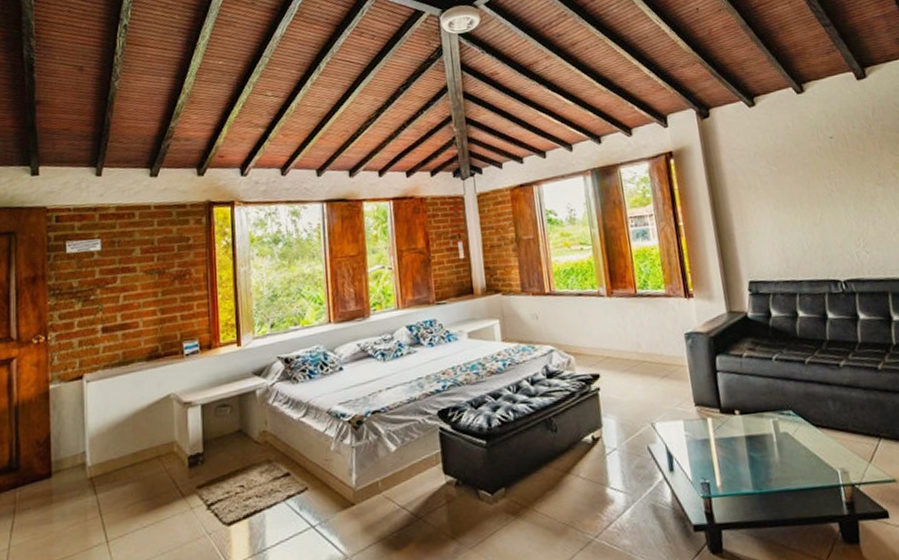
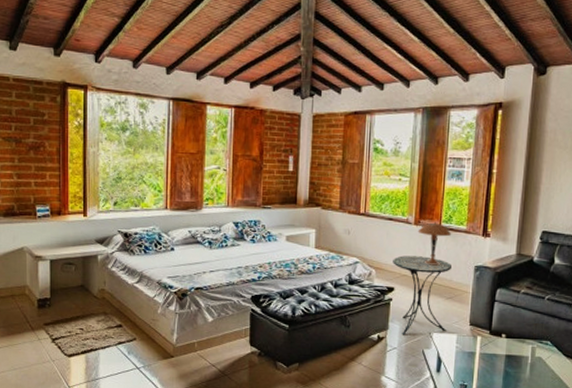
side table: none [591,331,670,431] -> present [393,255,451,335]
table lamp: none [612,289,651,341] -> present [417,221,452,266]

